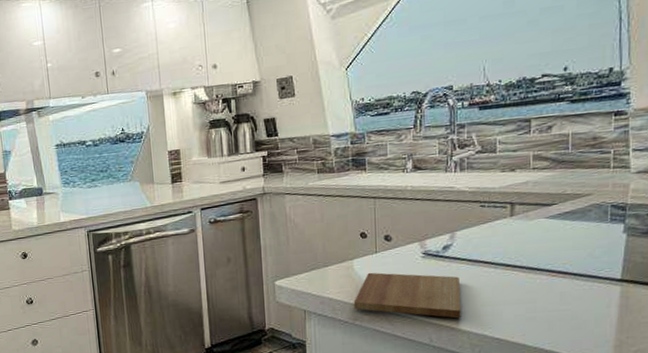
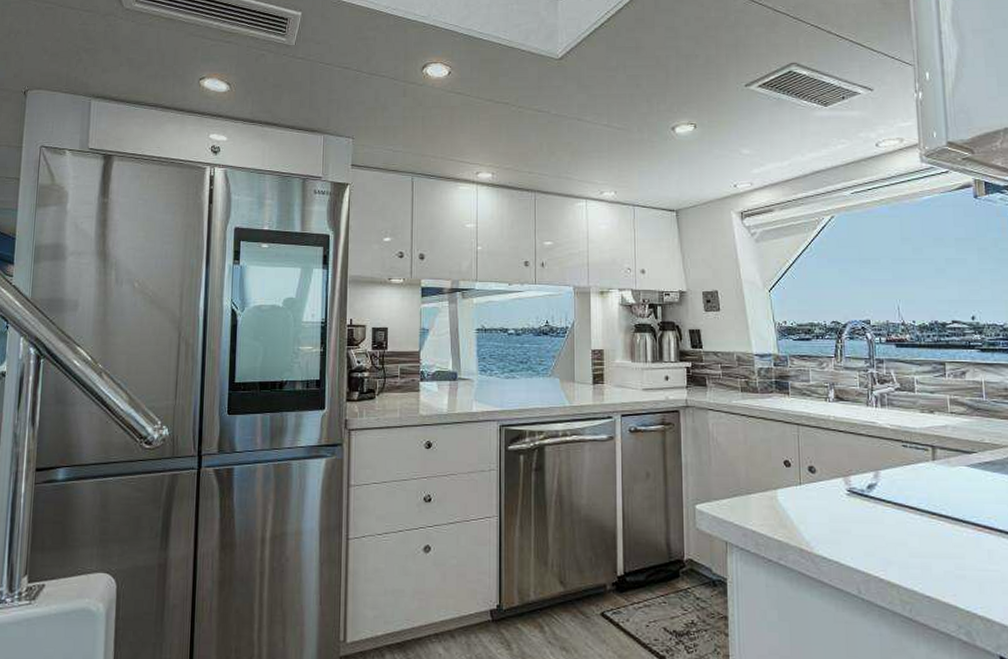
cutting board: present [353,272,461,319] -> none [777,505,890,569]

